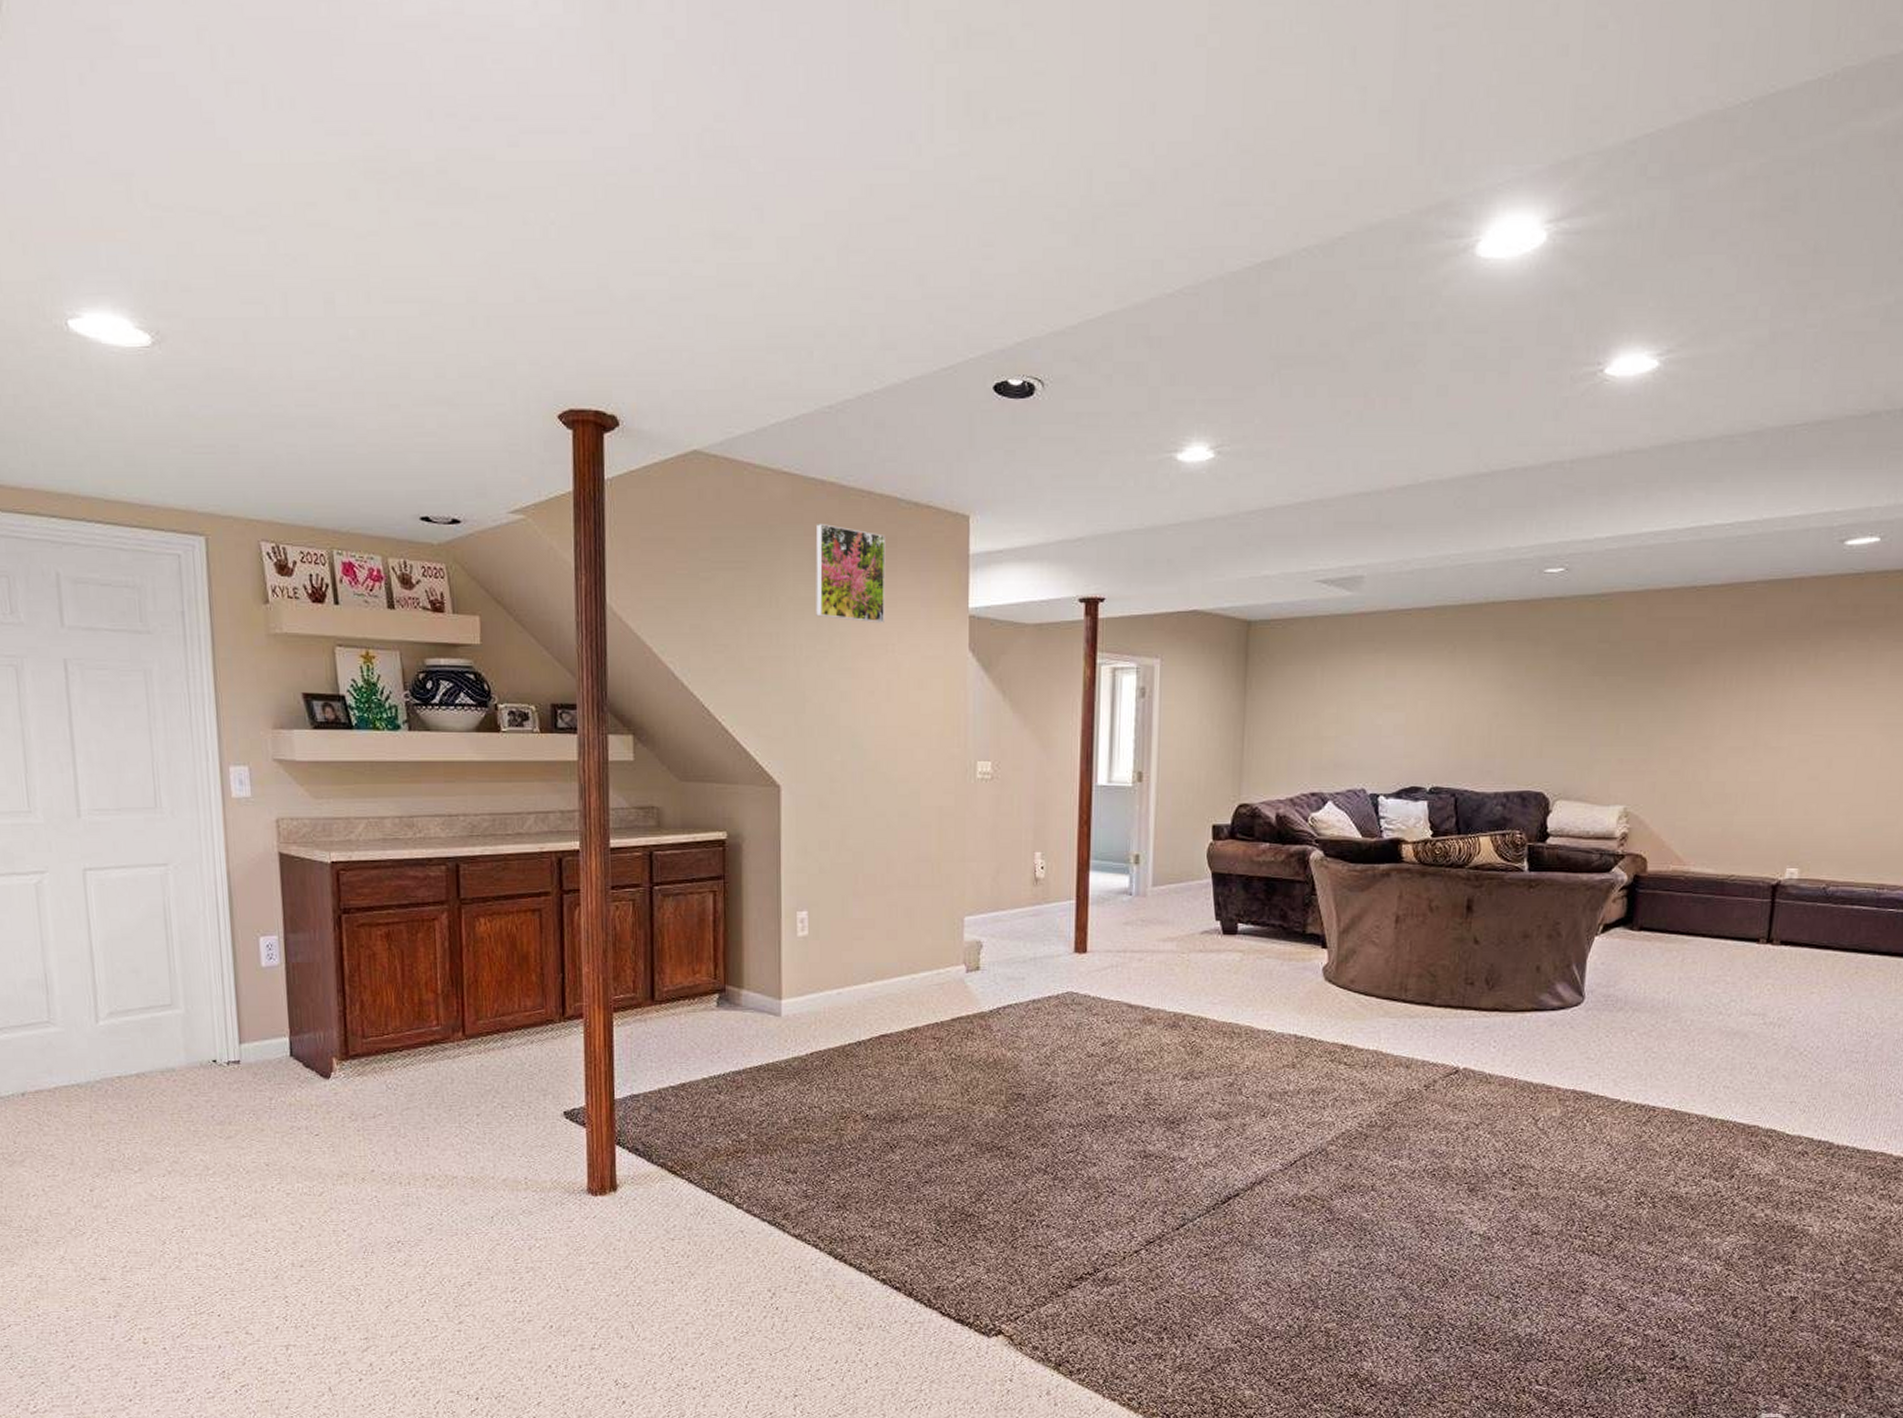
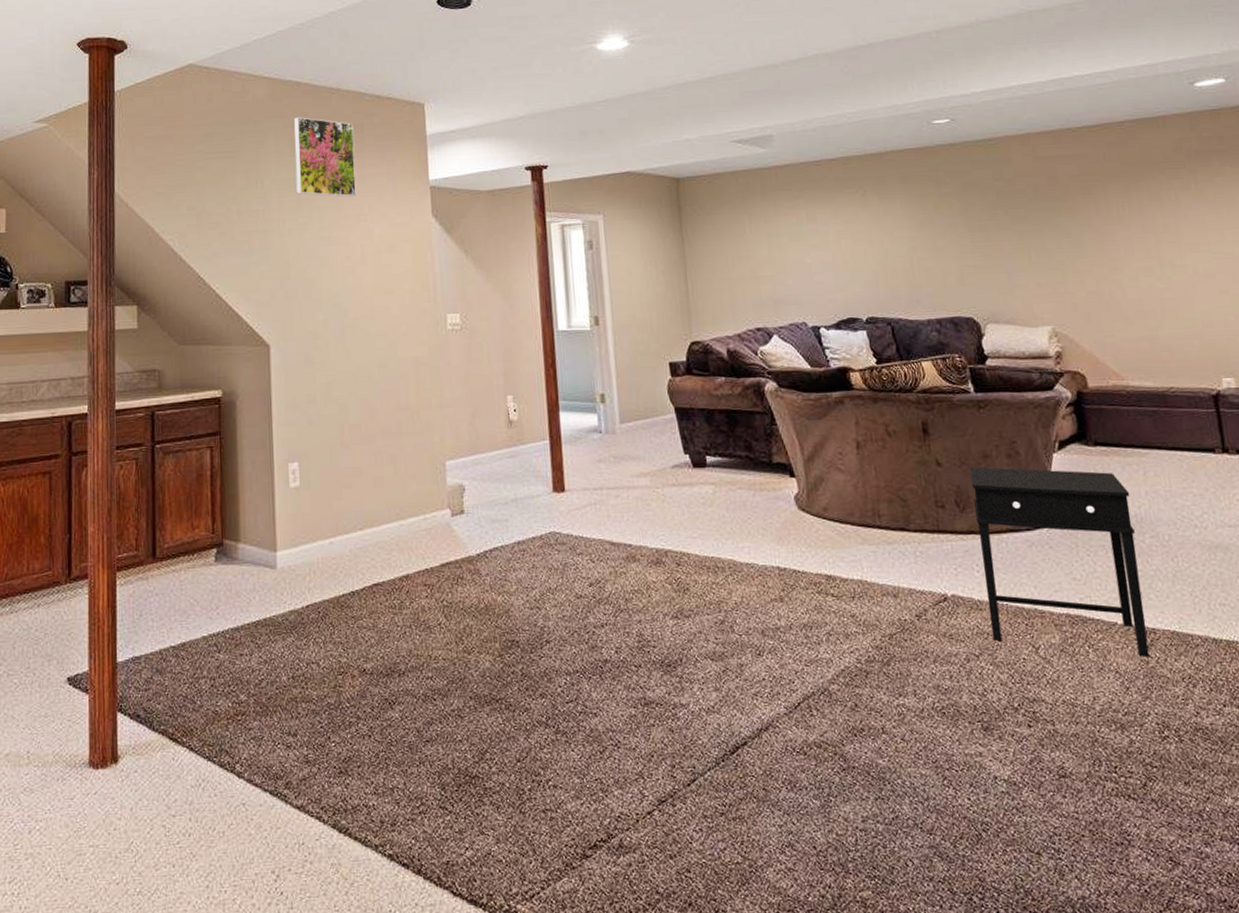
side table: none [1495,946,1663,1132] -> present [969,466,1150,657]

